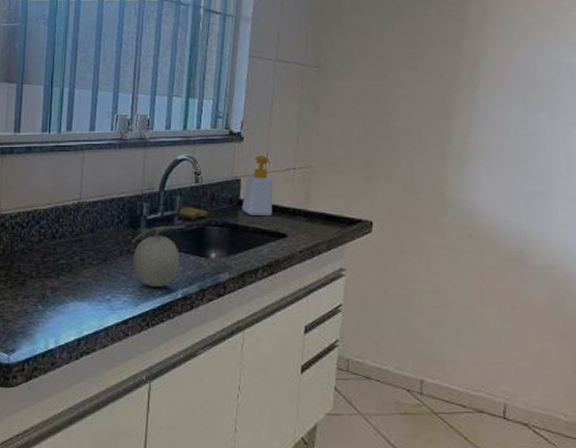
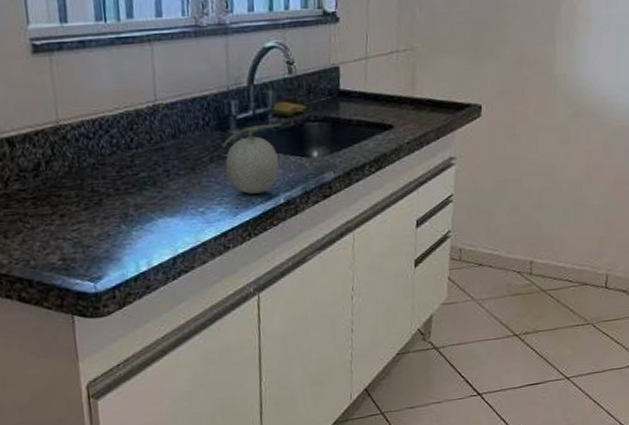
soap bottle: present [242,156,273,217] -> none [342,38,377,108]

